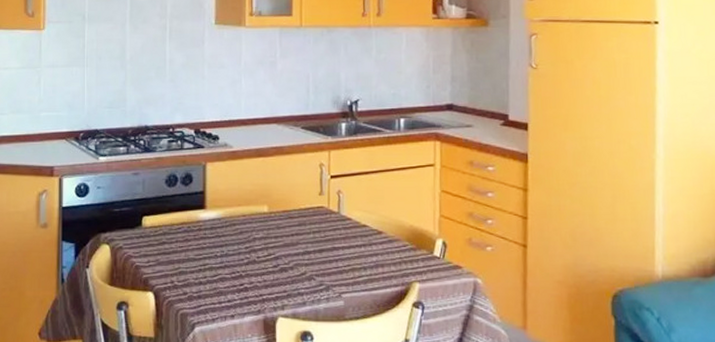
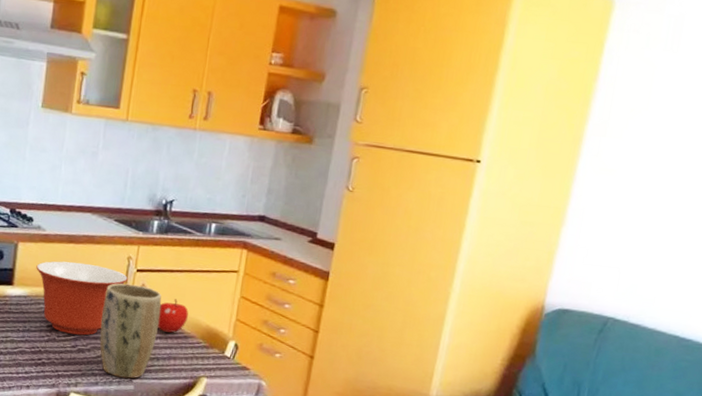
mixing bowl: none [227,176,322,253] -> present [36,261,128,336]
plant pot: none [300,192,361,294] -> present [99,283,162,379]
fruit: none [359,202,390,238] -> present [157,299,189,333]

